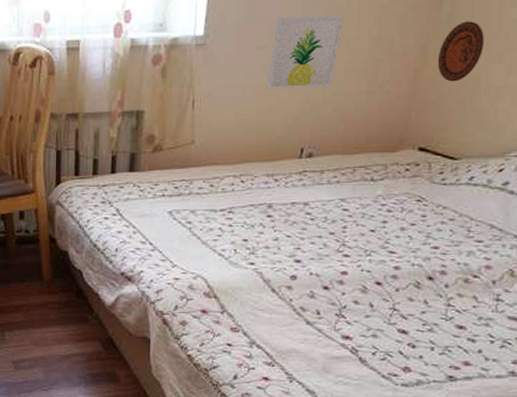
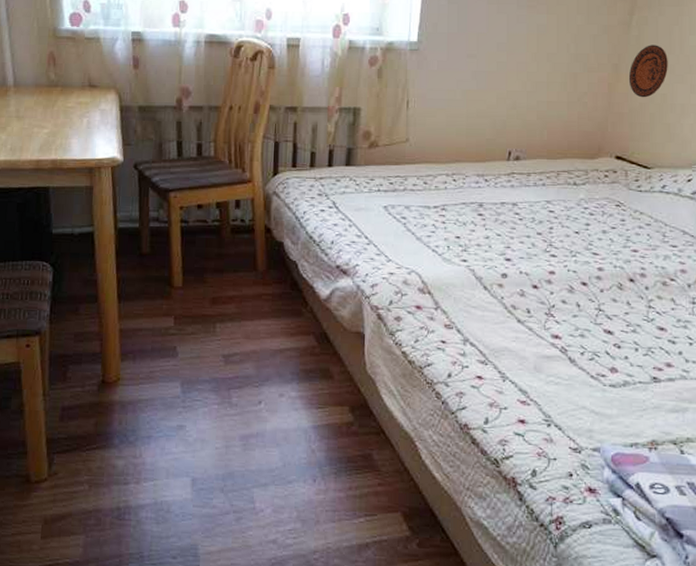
wall art: present [267,16,344,89] -> none [476,30,544,96]

